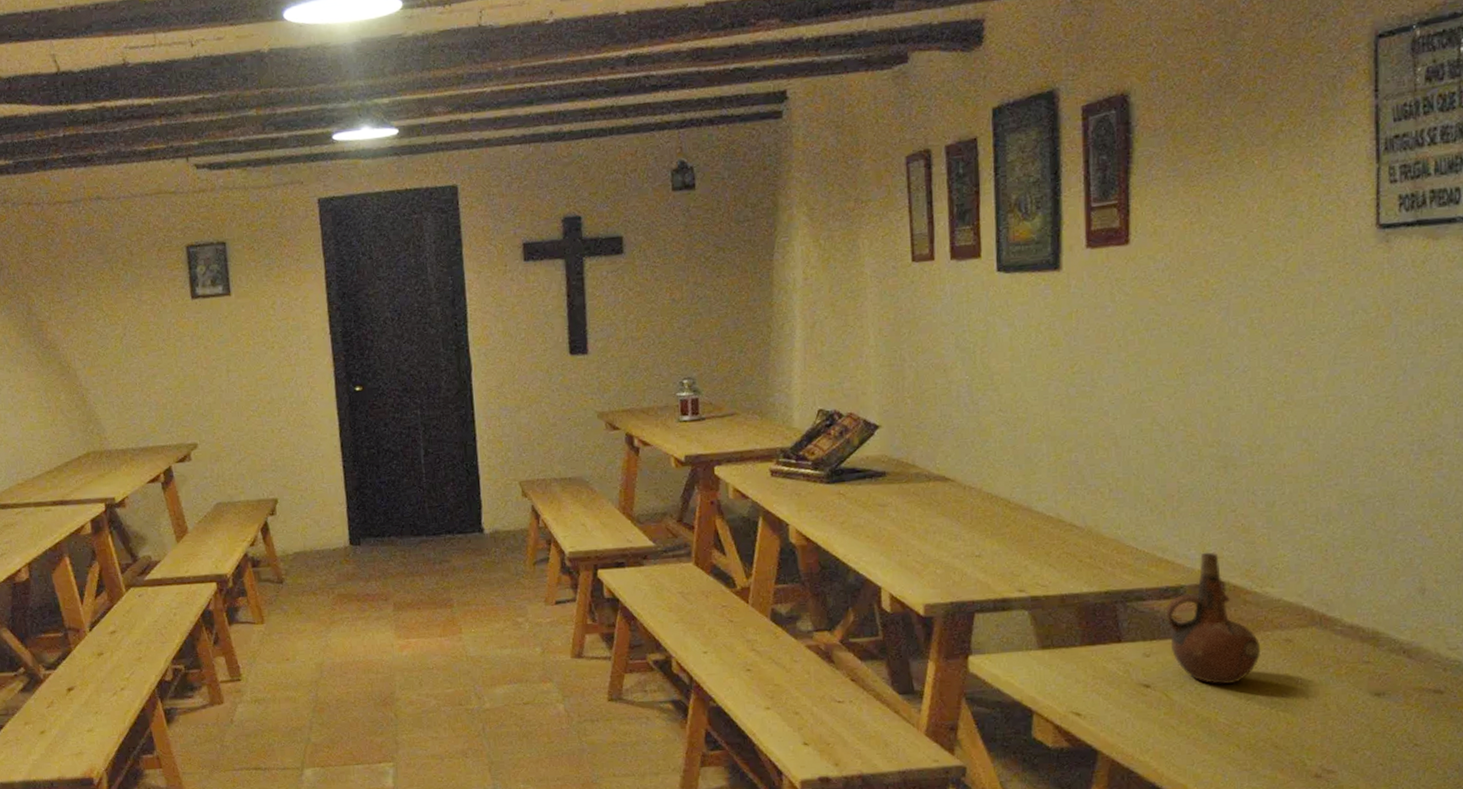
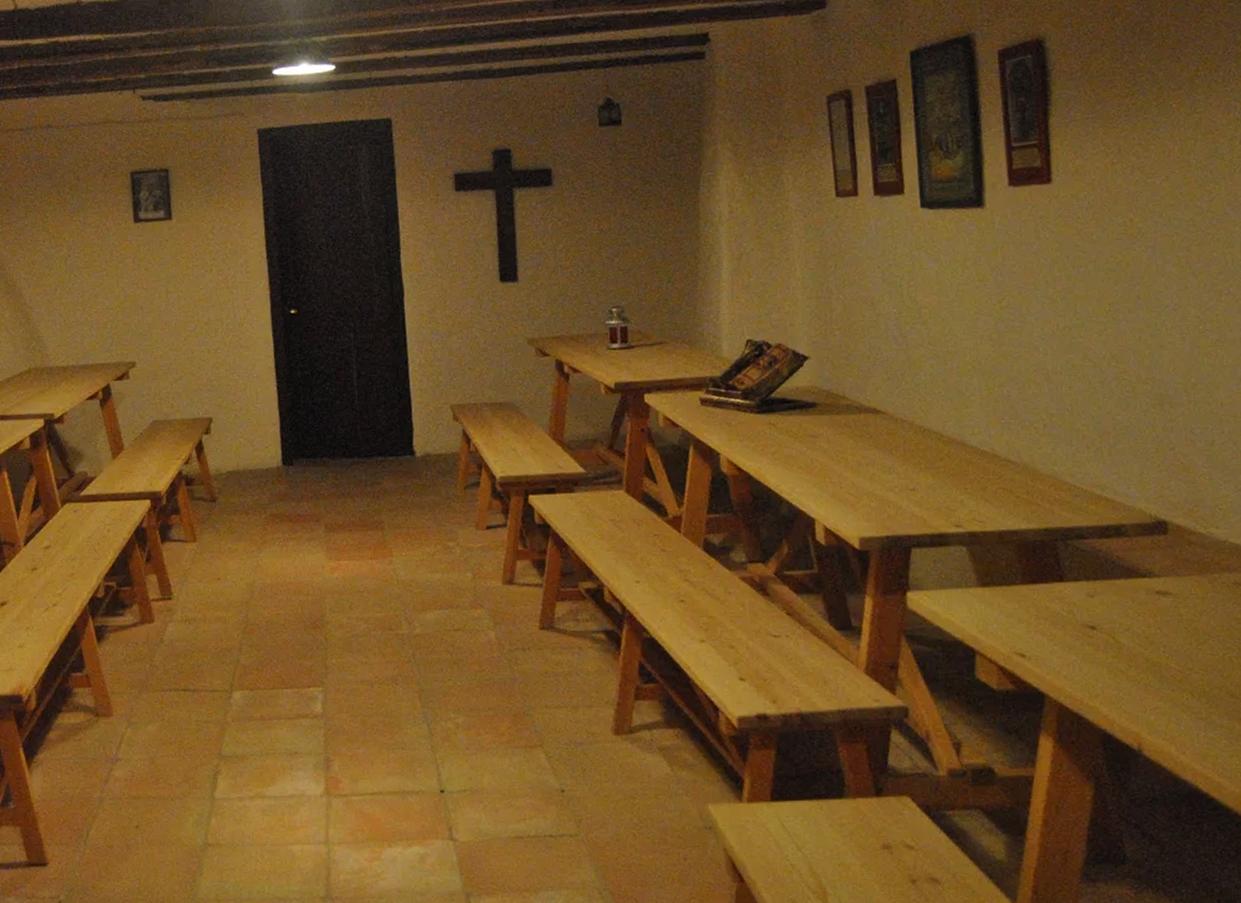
ceramic pitcher: present [1165,552,1261,685] -> none [1108,490,1210,629]

